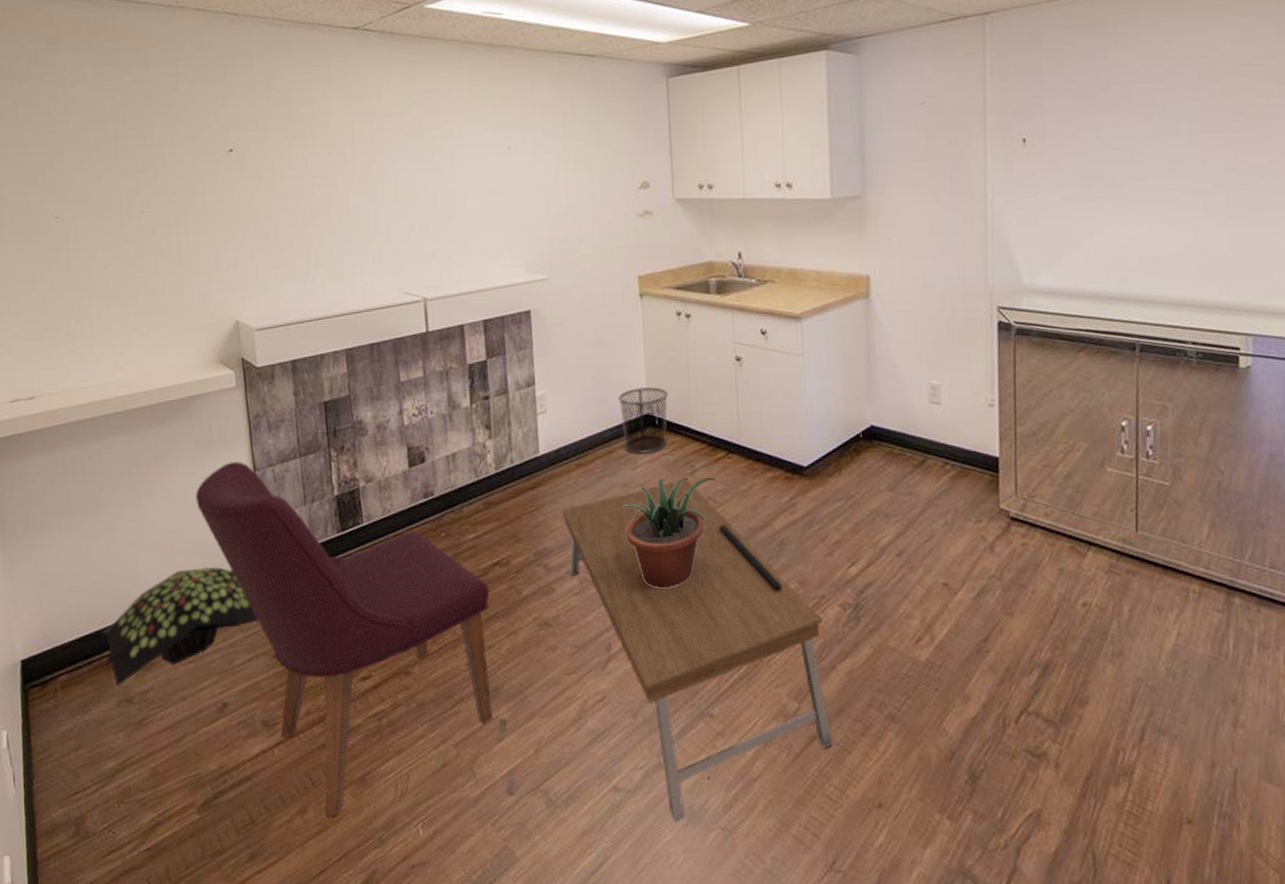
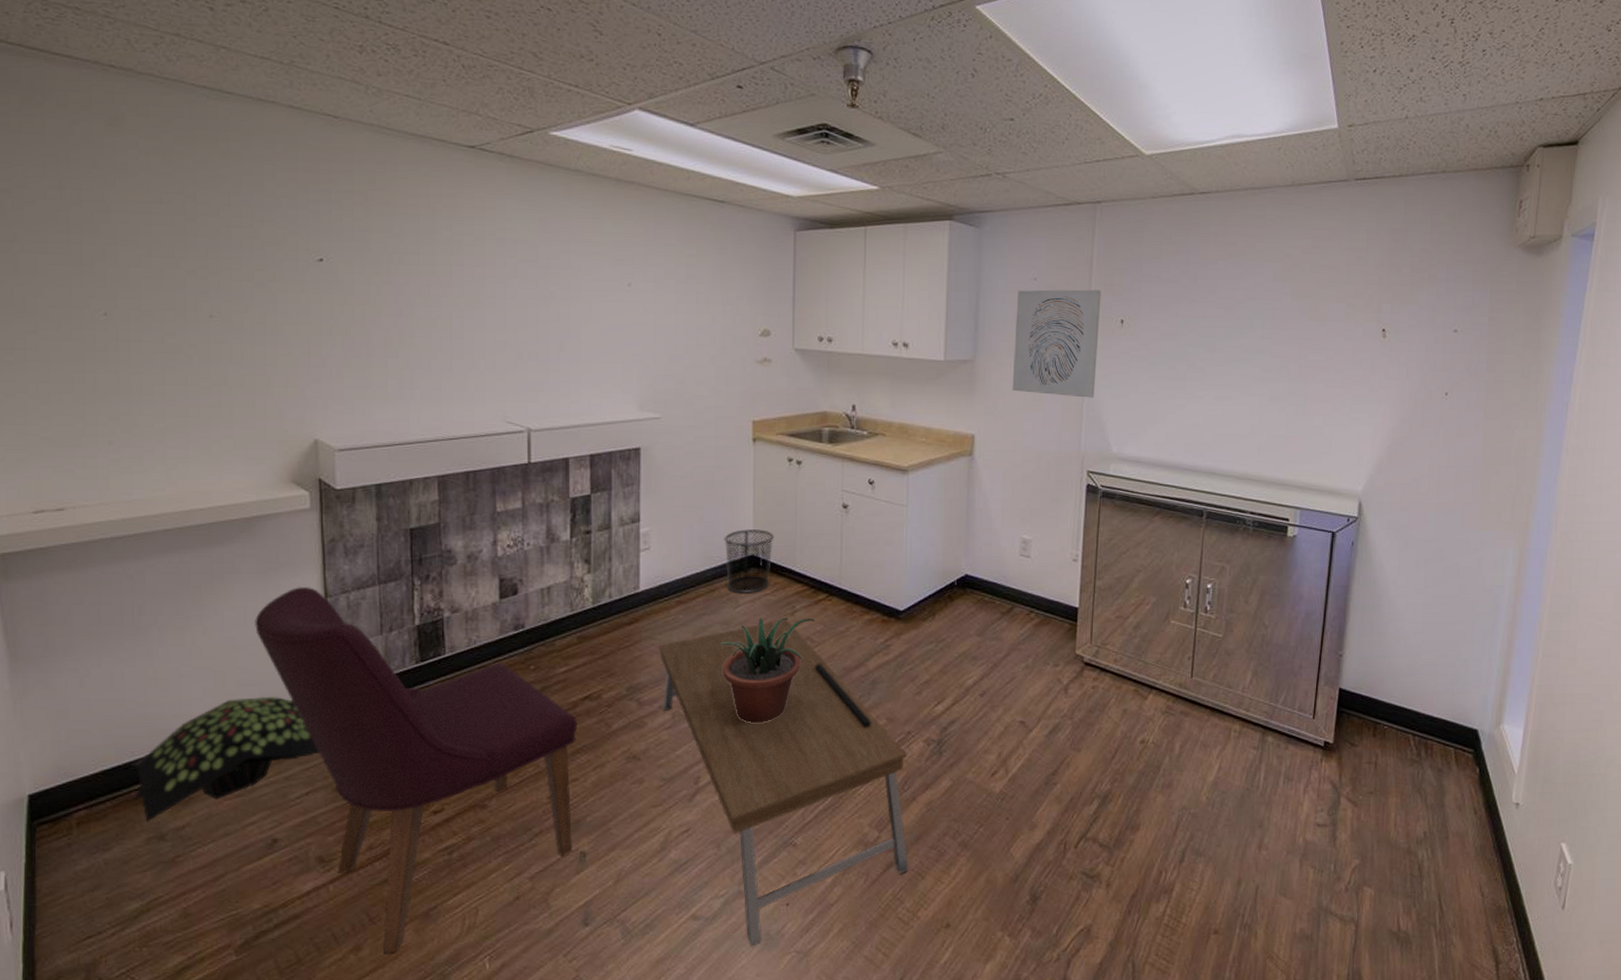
wall art: none [904,108,999,227] -> present [1012,289,1101,398]

